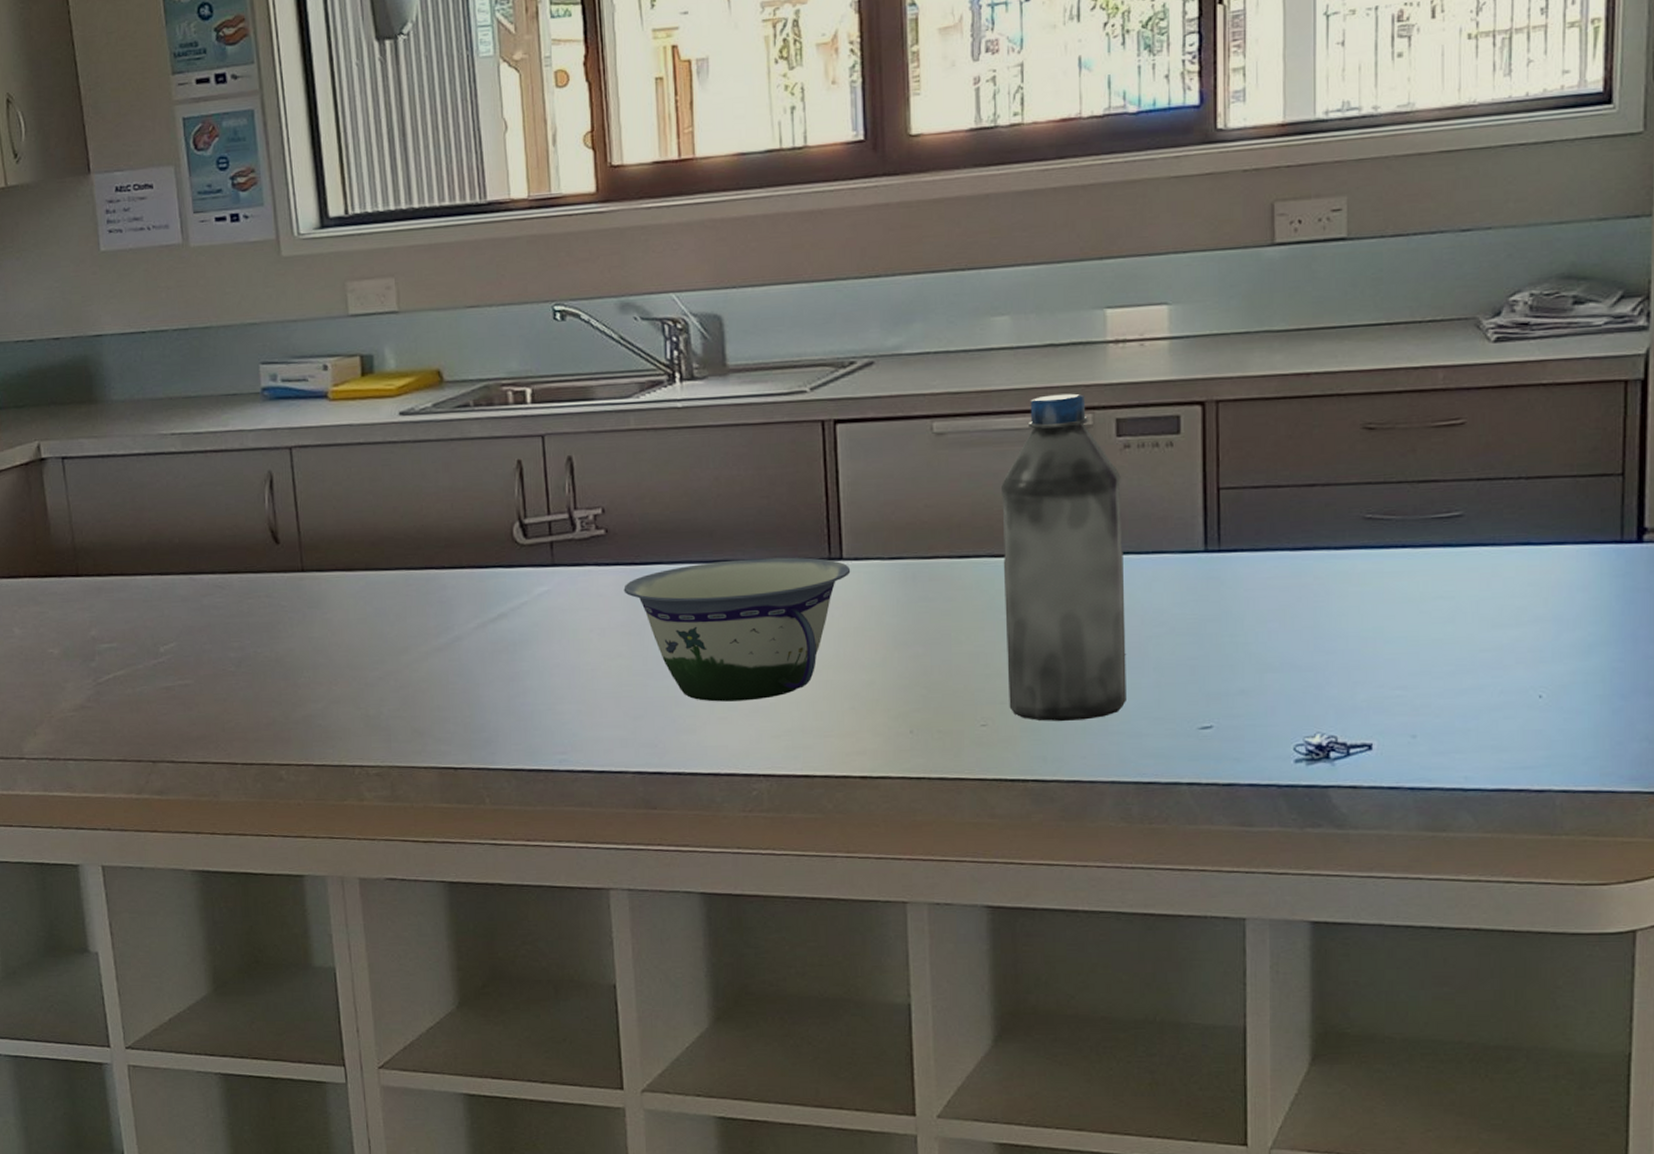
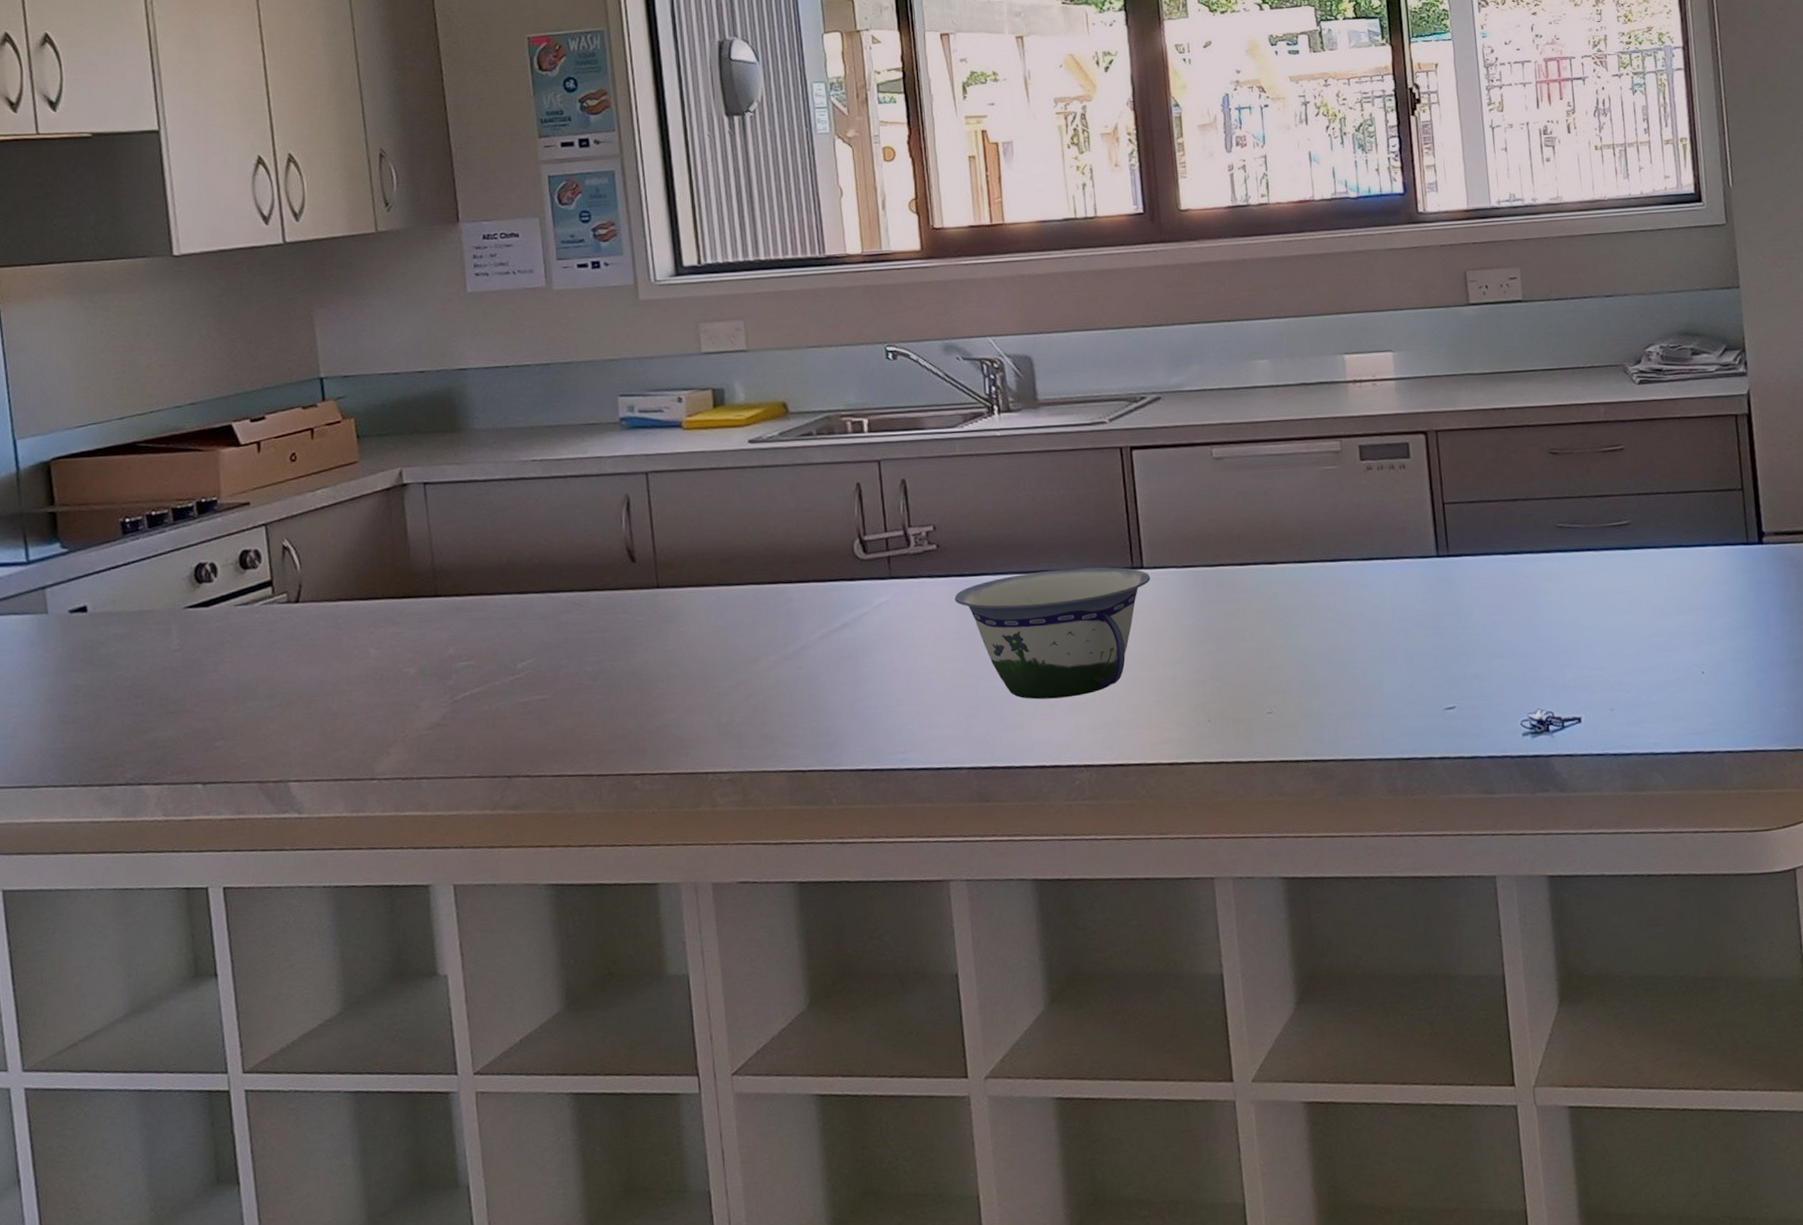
water bottle: present [1002,393,1126,721] -> none [1271,424,1385,708]

